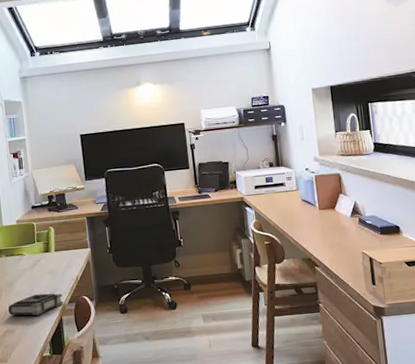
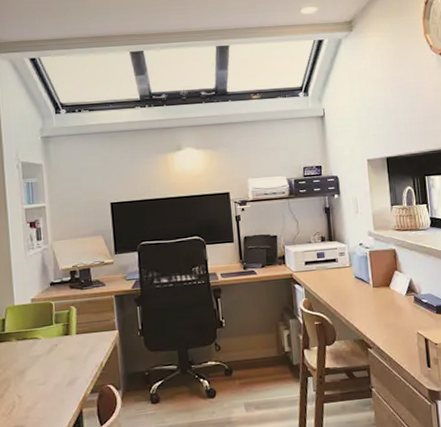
book: present [8,293,64,316] -> none [16,382,85,409]

